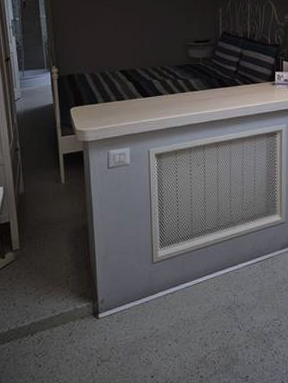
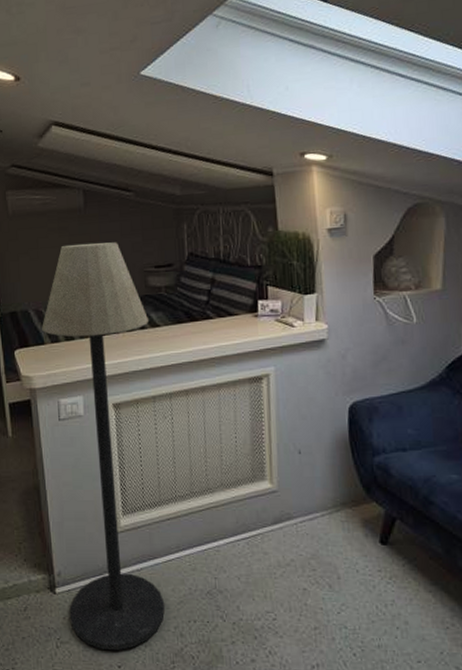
floor lamp: none [96,19,192,364] -> present [42,242,165,651]

